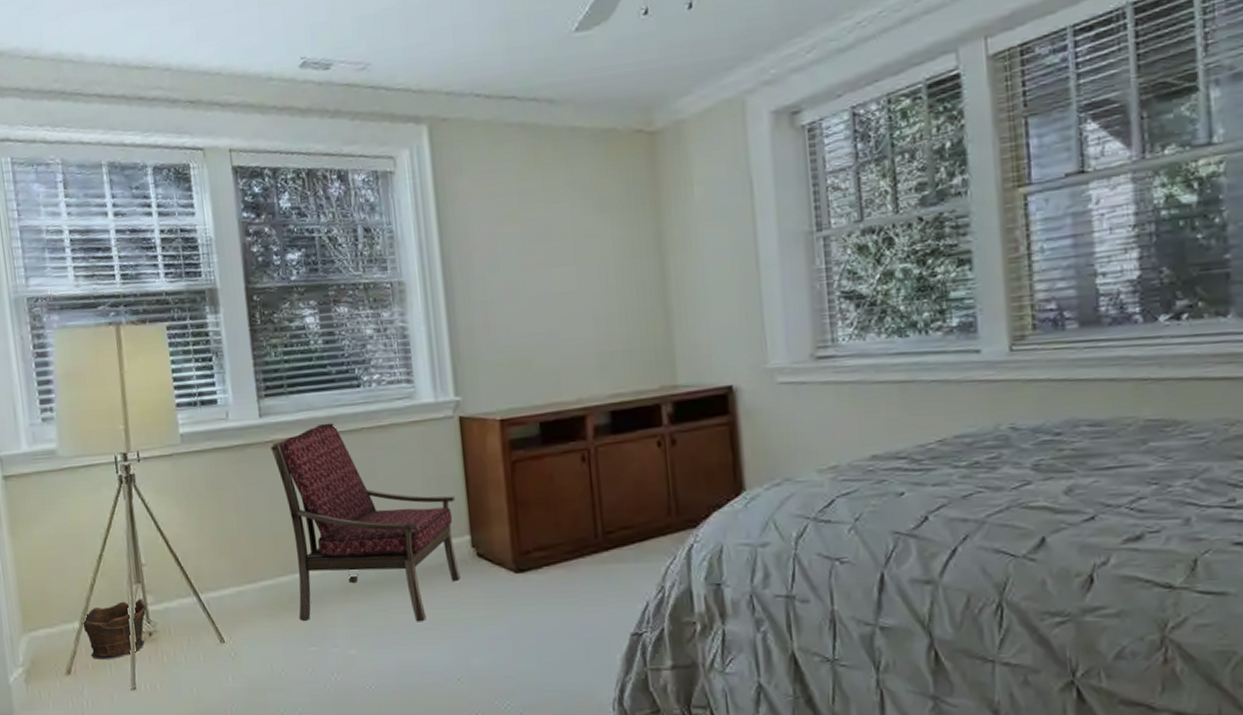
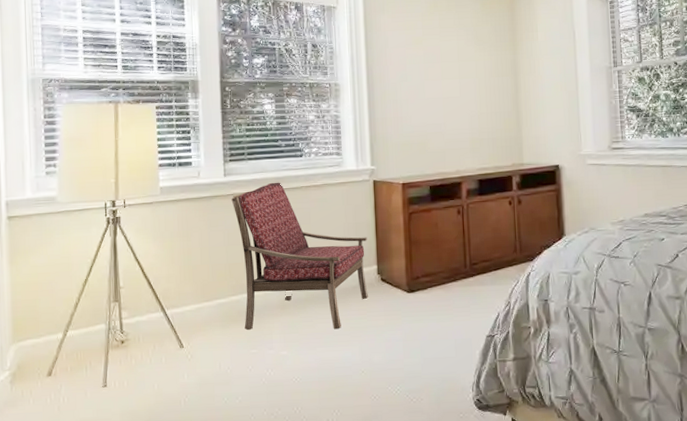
clay pot: present [81,598,147,660] -> none [64,313,121,363]

